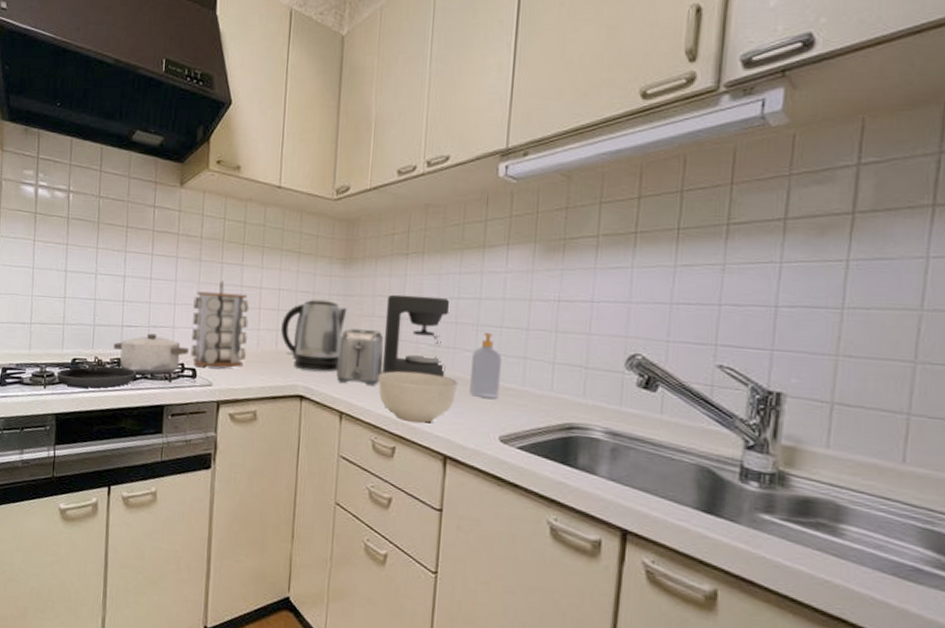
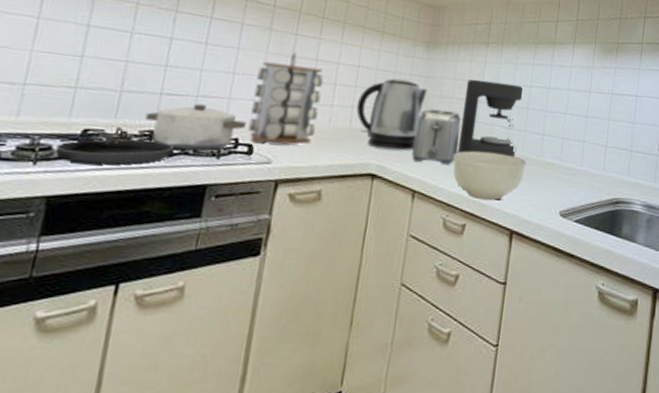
soap bottle: present [470,333,502,399] -> none [536,118,565,177]

